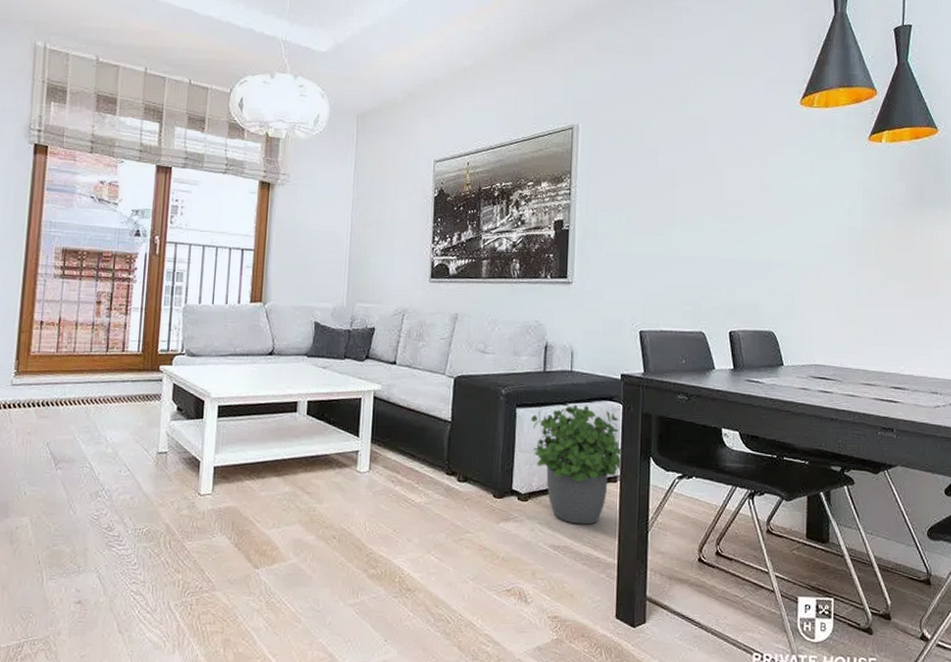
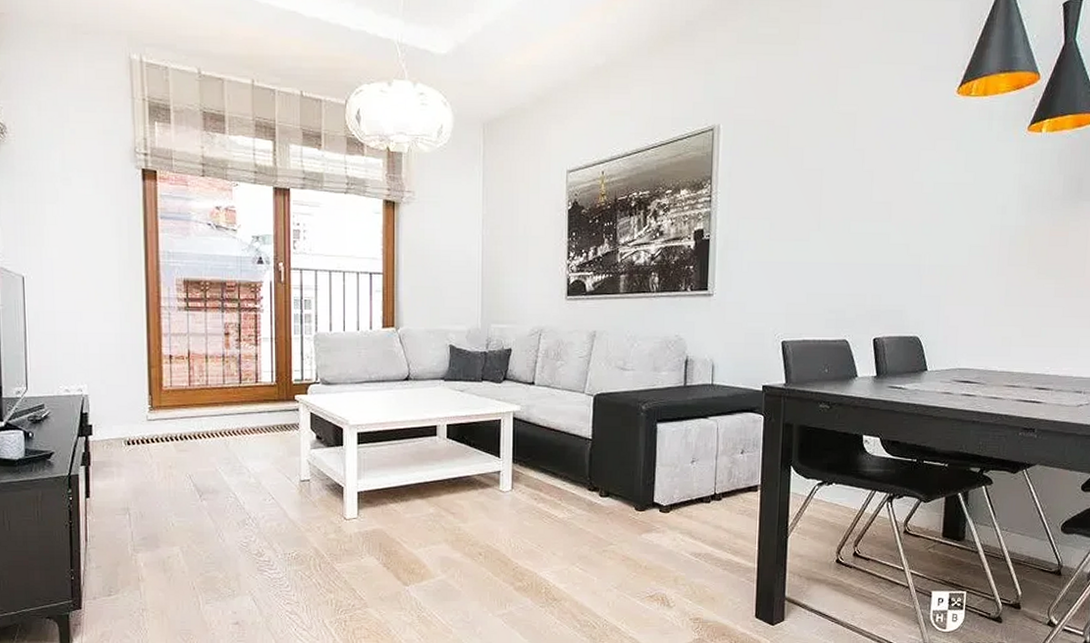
potted plant: present [531,404,623,525] -> none [672,417,764,533]

